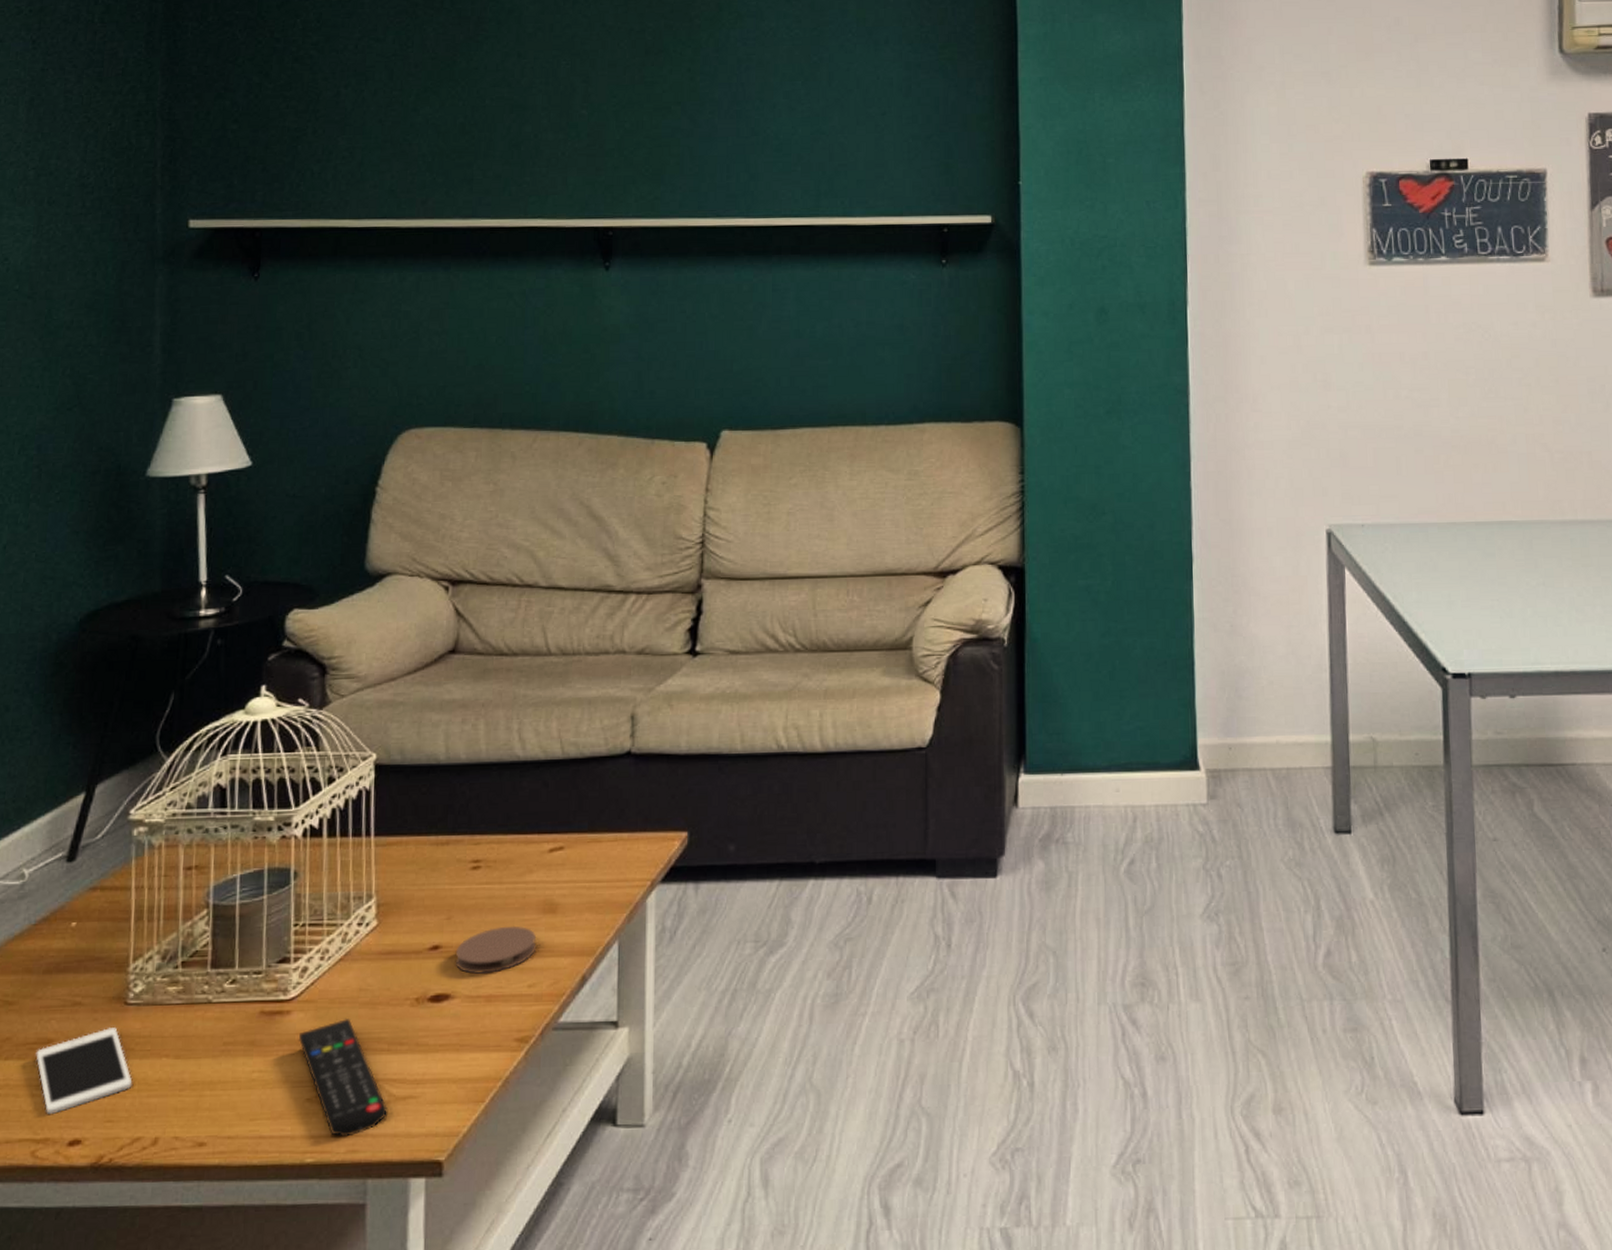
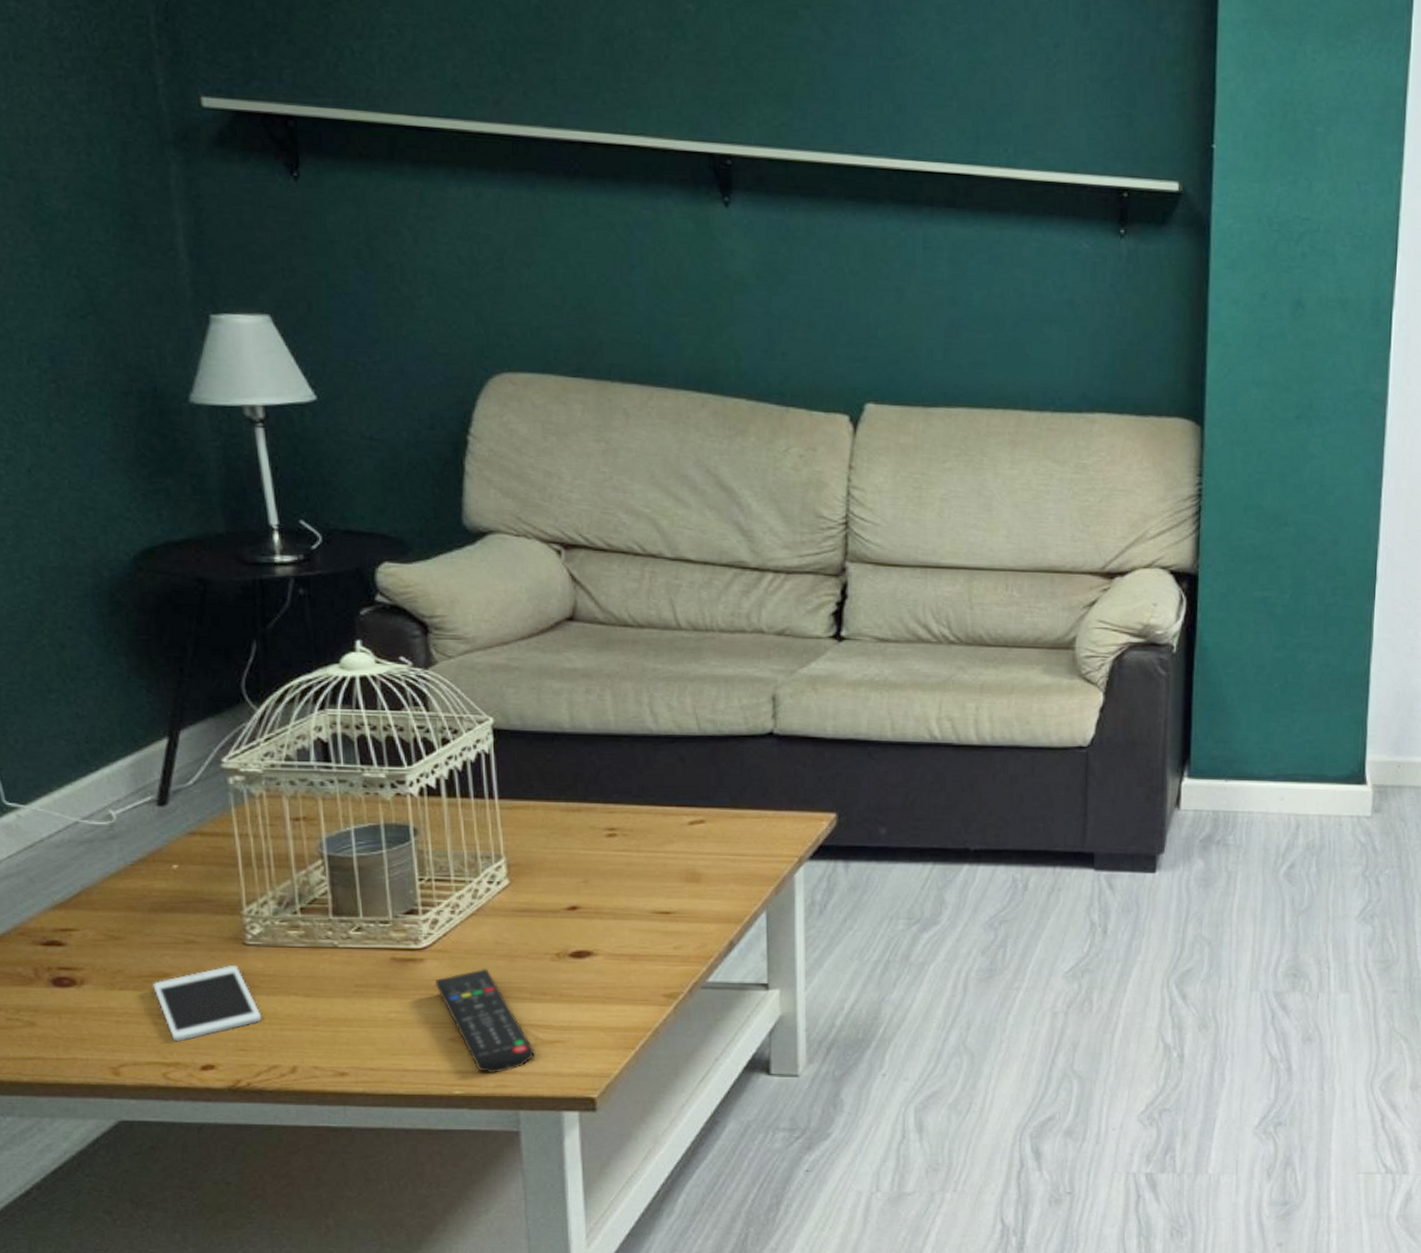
coaster: present [455,926,537,974] -> none [595,891,681,934]

